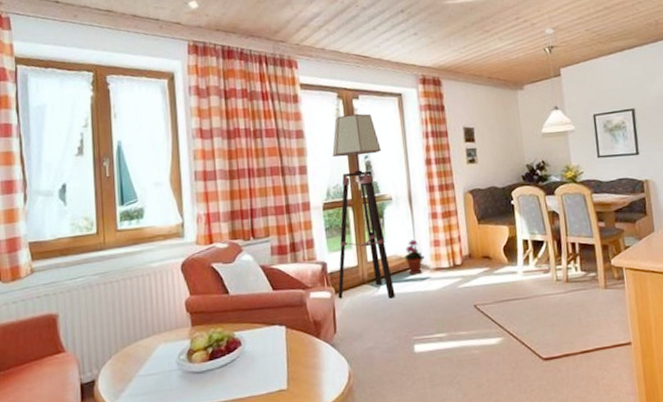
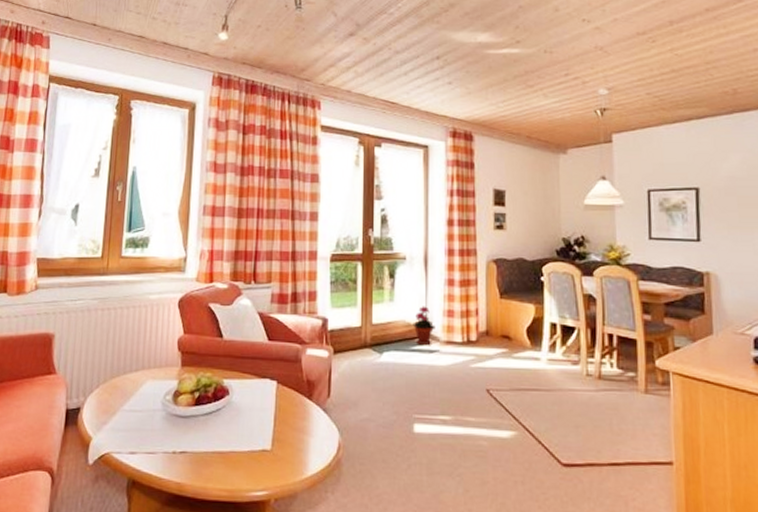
floor lamp: present [332,113,395,299] -> none [336,162,399,368]

